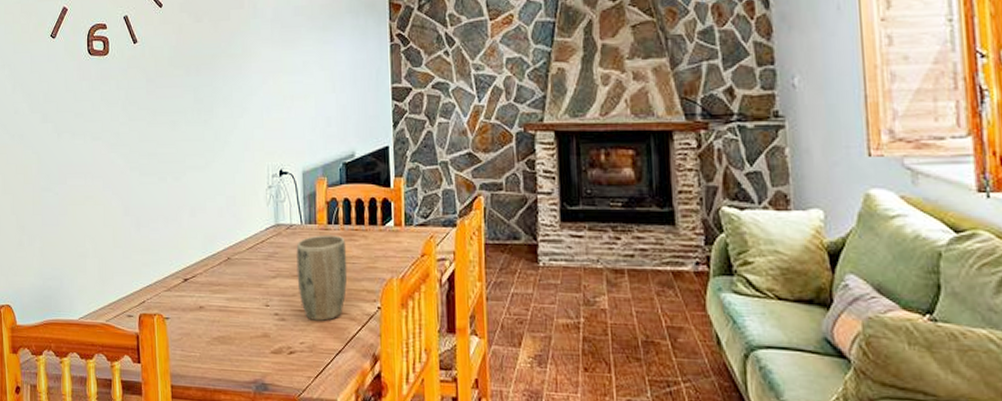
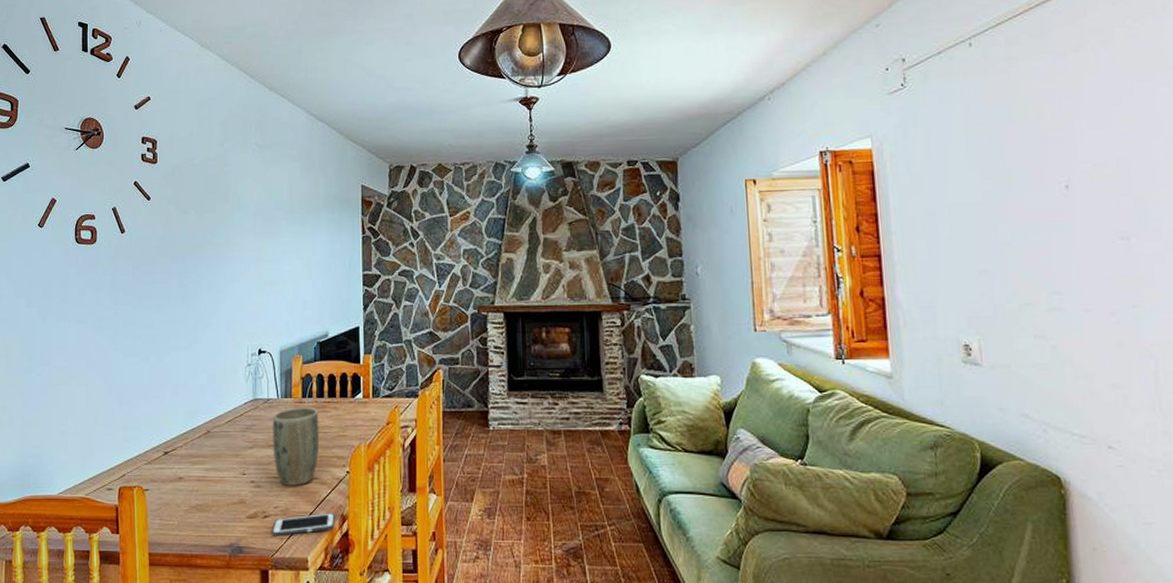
cell phone: none [298,351,366,375] -> present [271,513,335,536]

